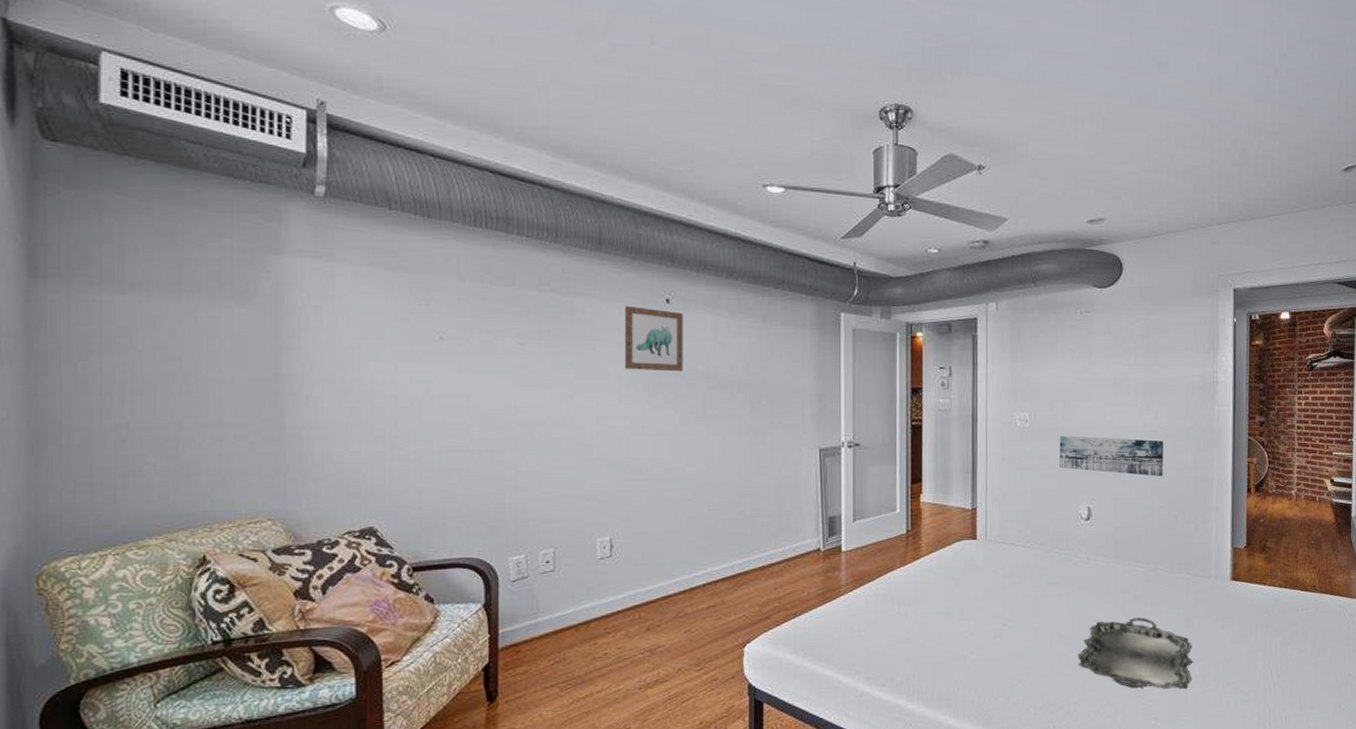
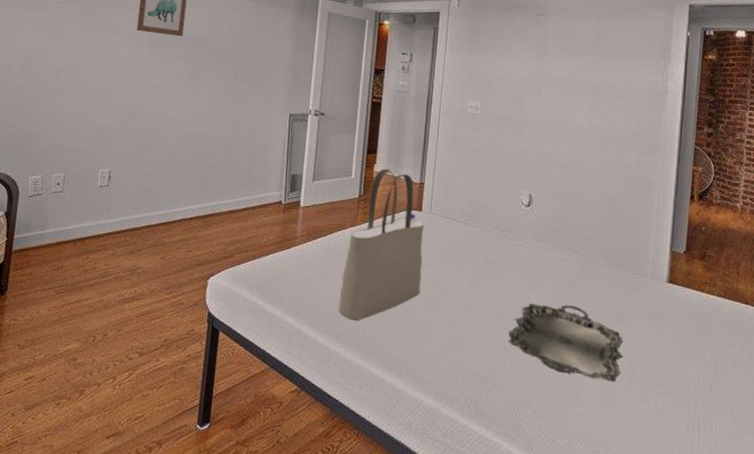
tote bag: none [895,497,982,668] -> present [338,168,425,321]
wall art: present [1059,436,1163,476] -> none [505,126,608,174]

